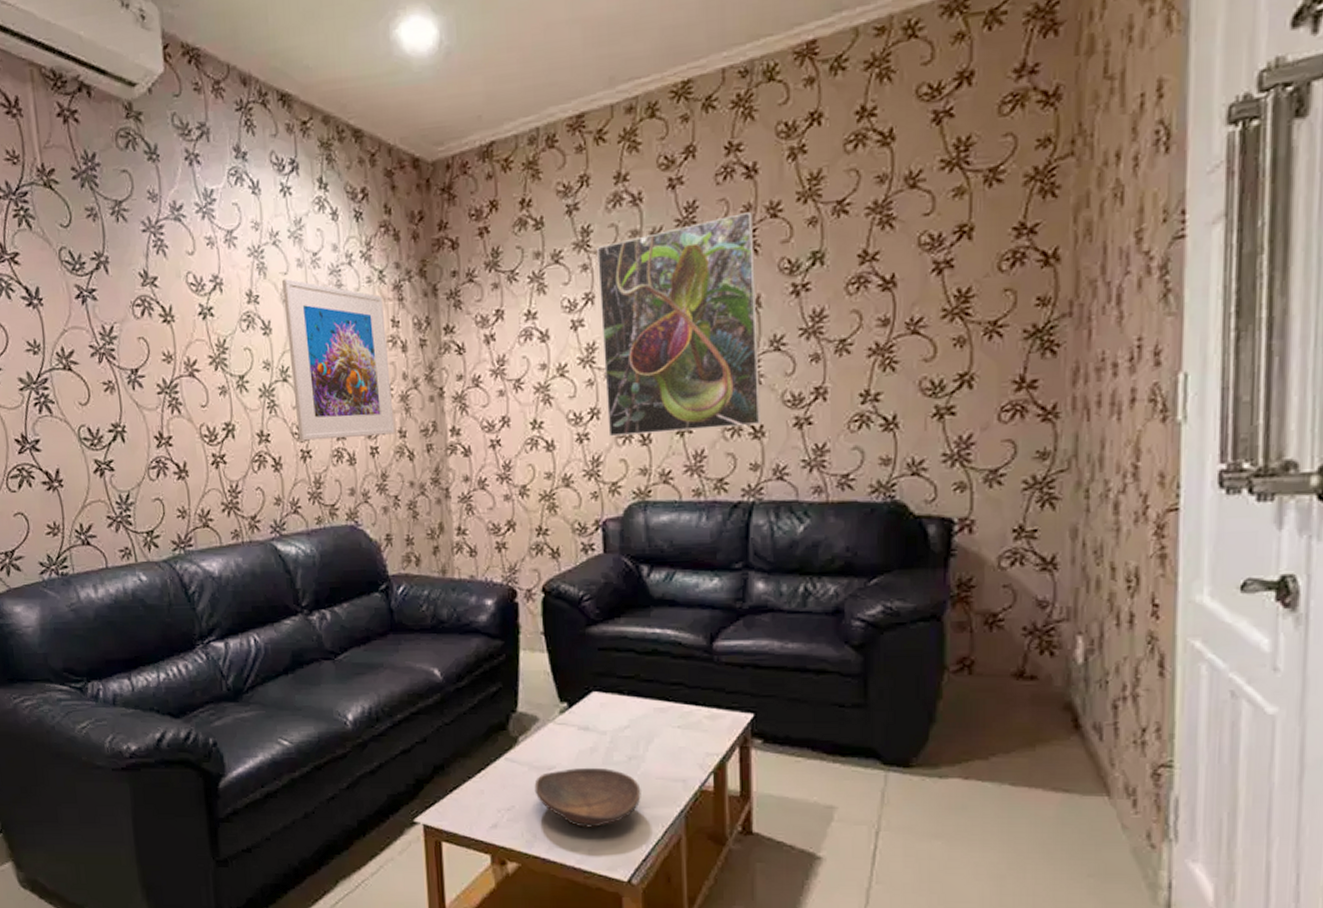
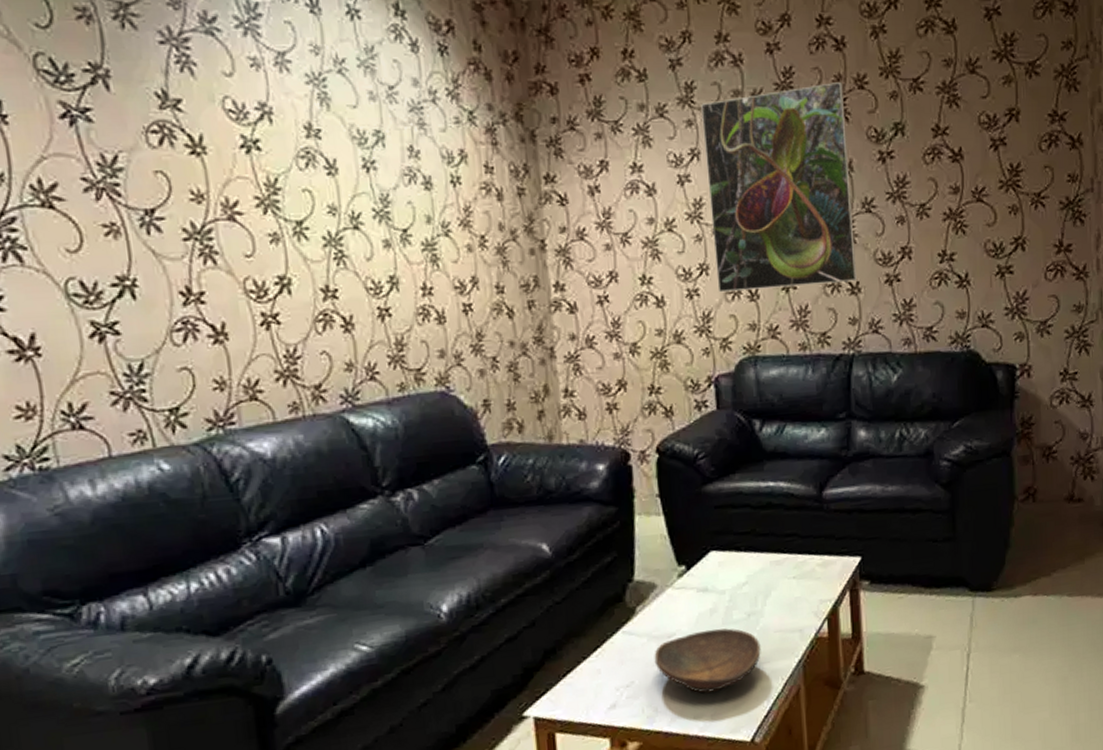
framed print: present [282,279,395,441] -> none [351,113,491,298]

